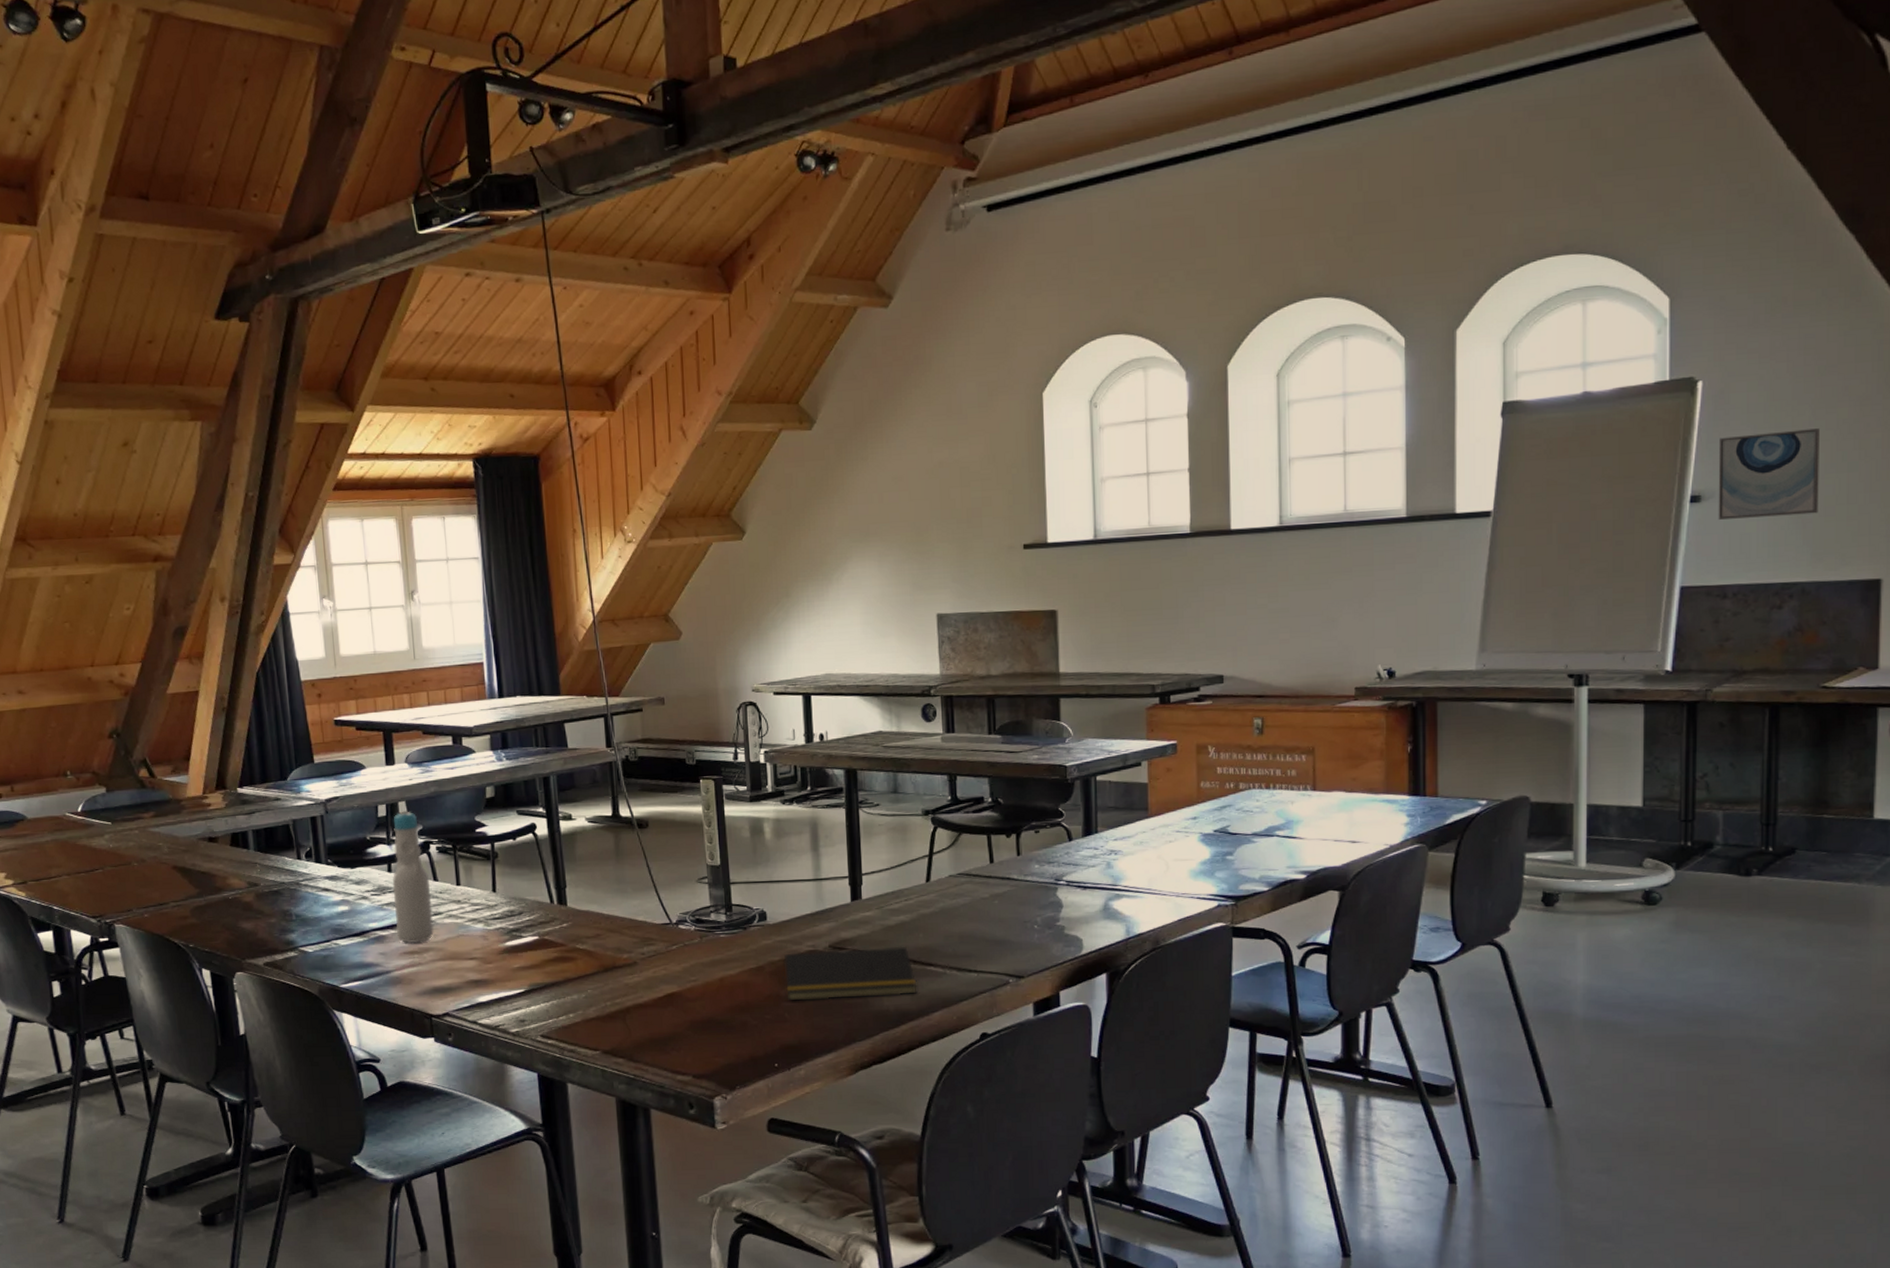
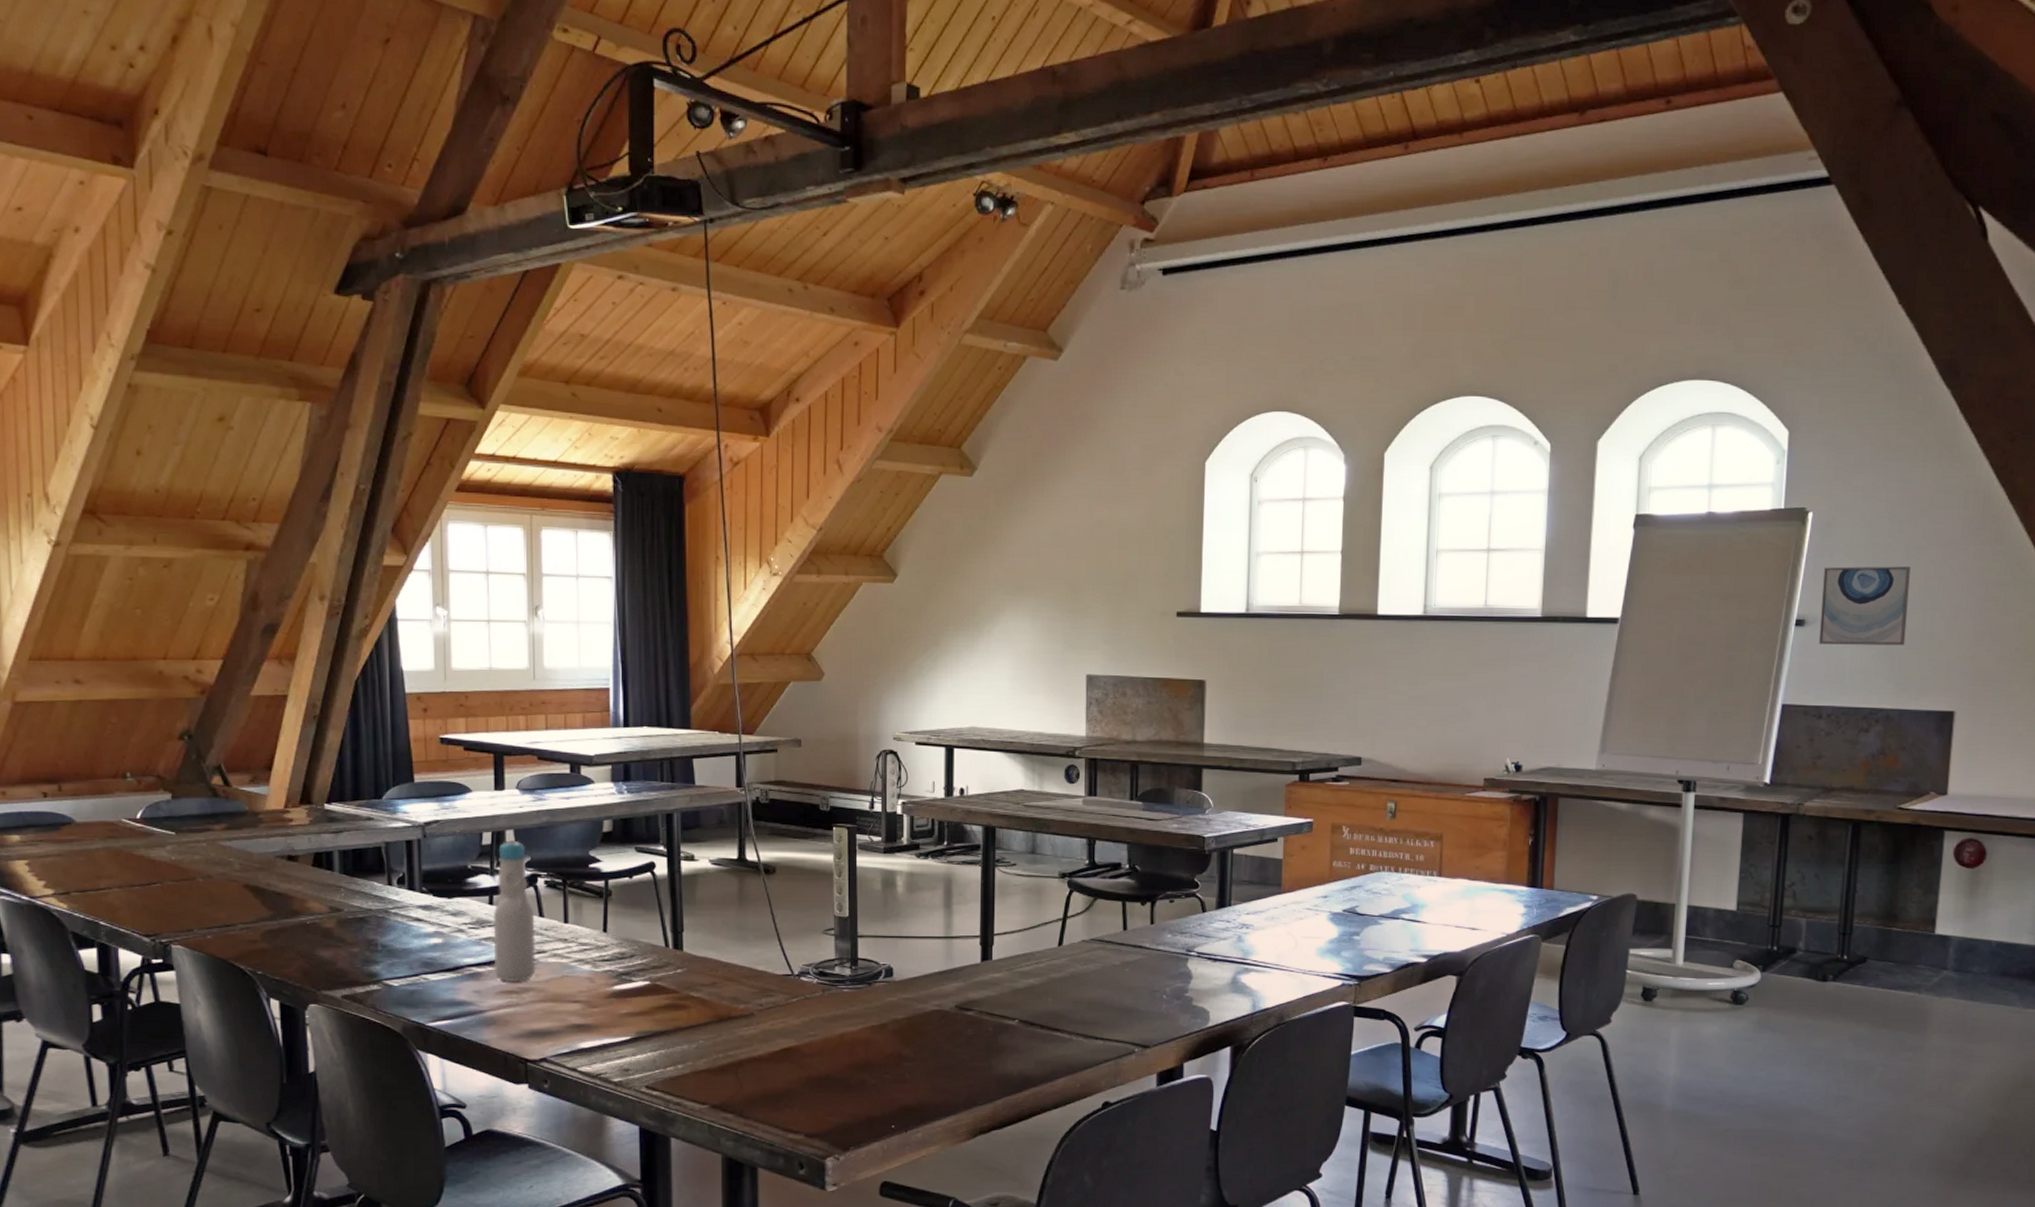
notepad: present [782,946,917,1001] -> none [905,1010,1042,1061]

